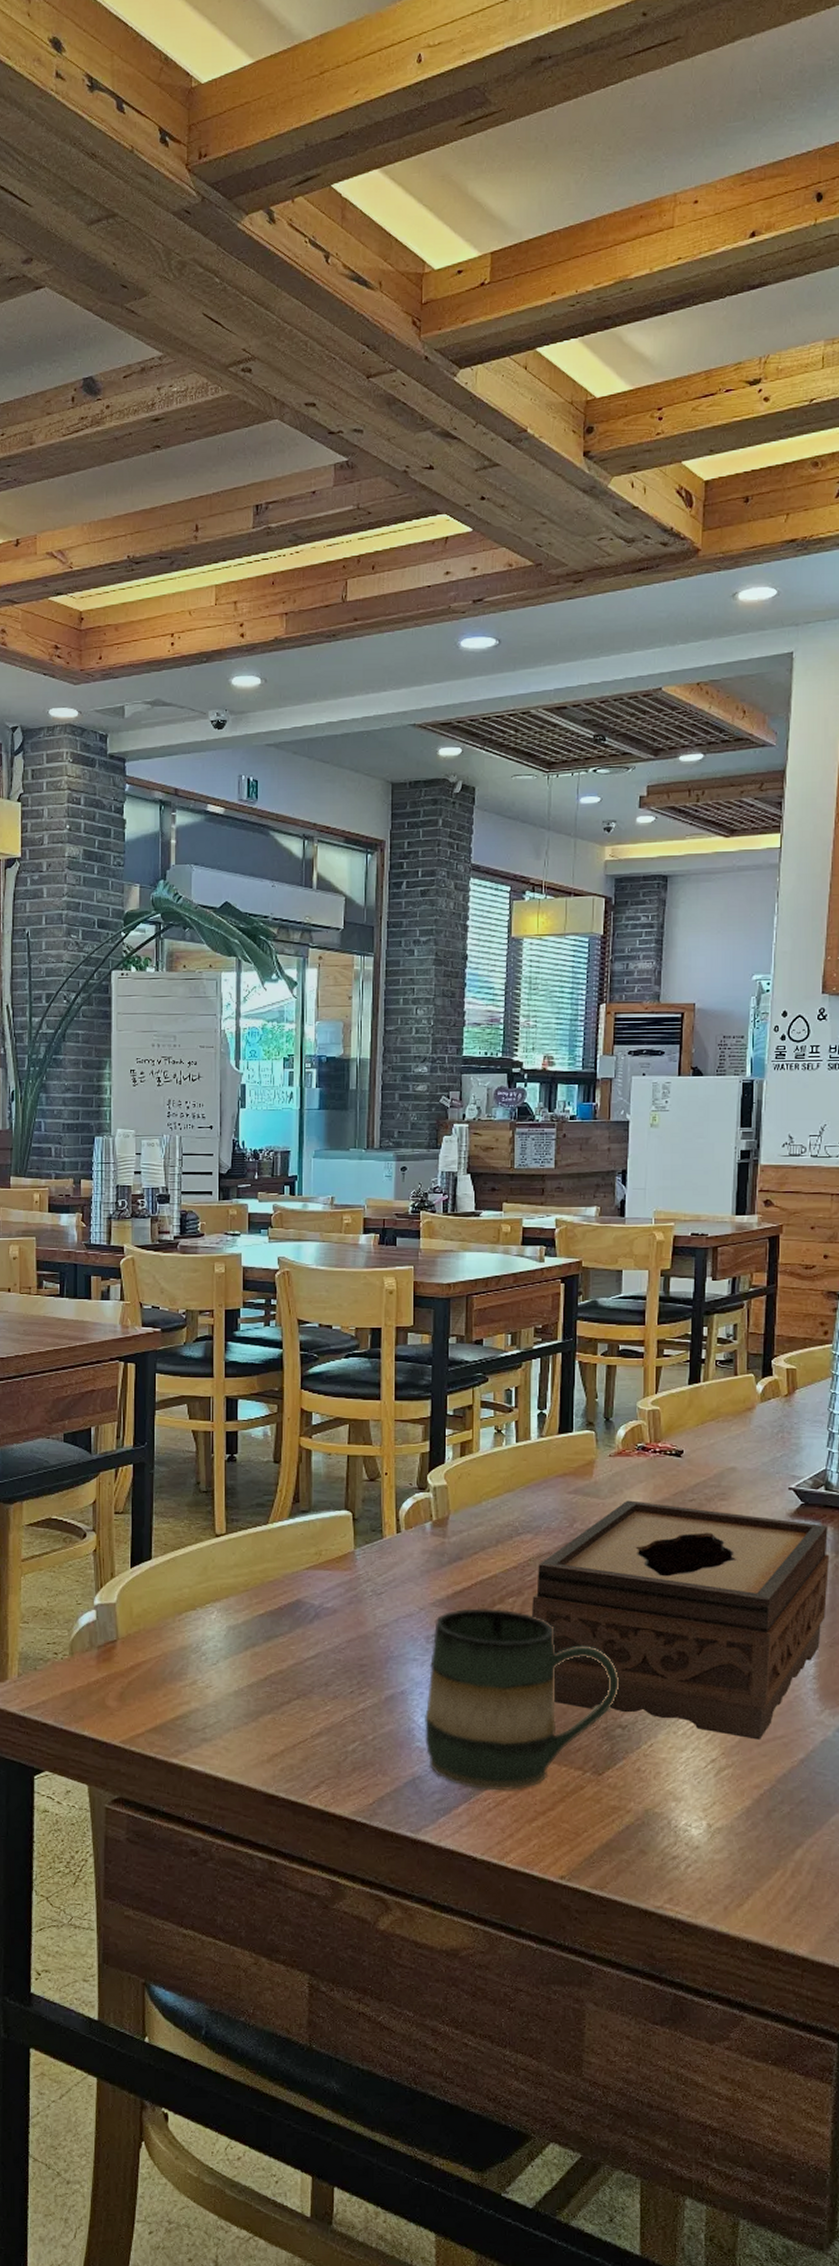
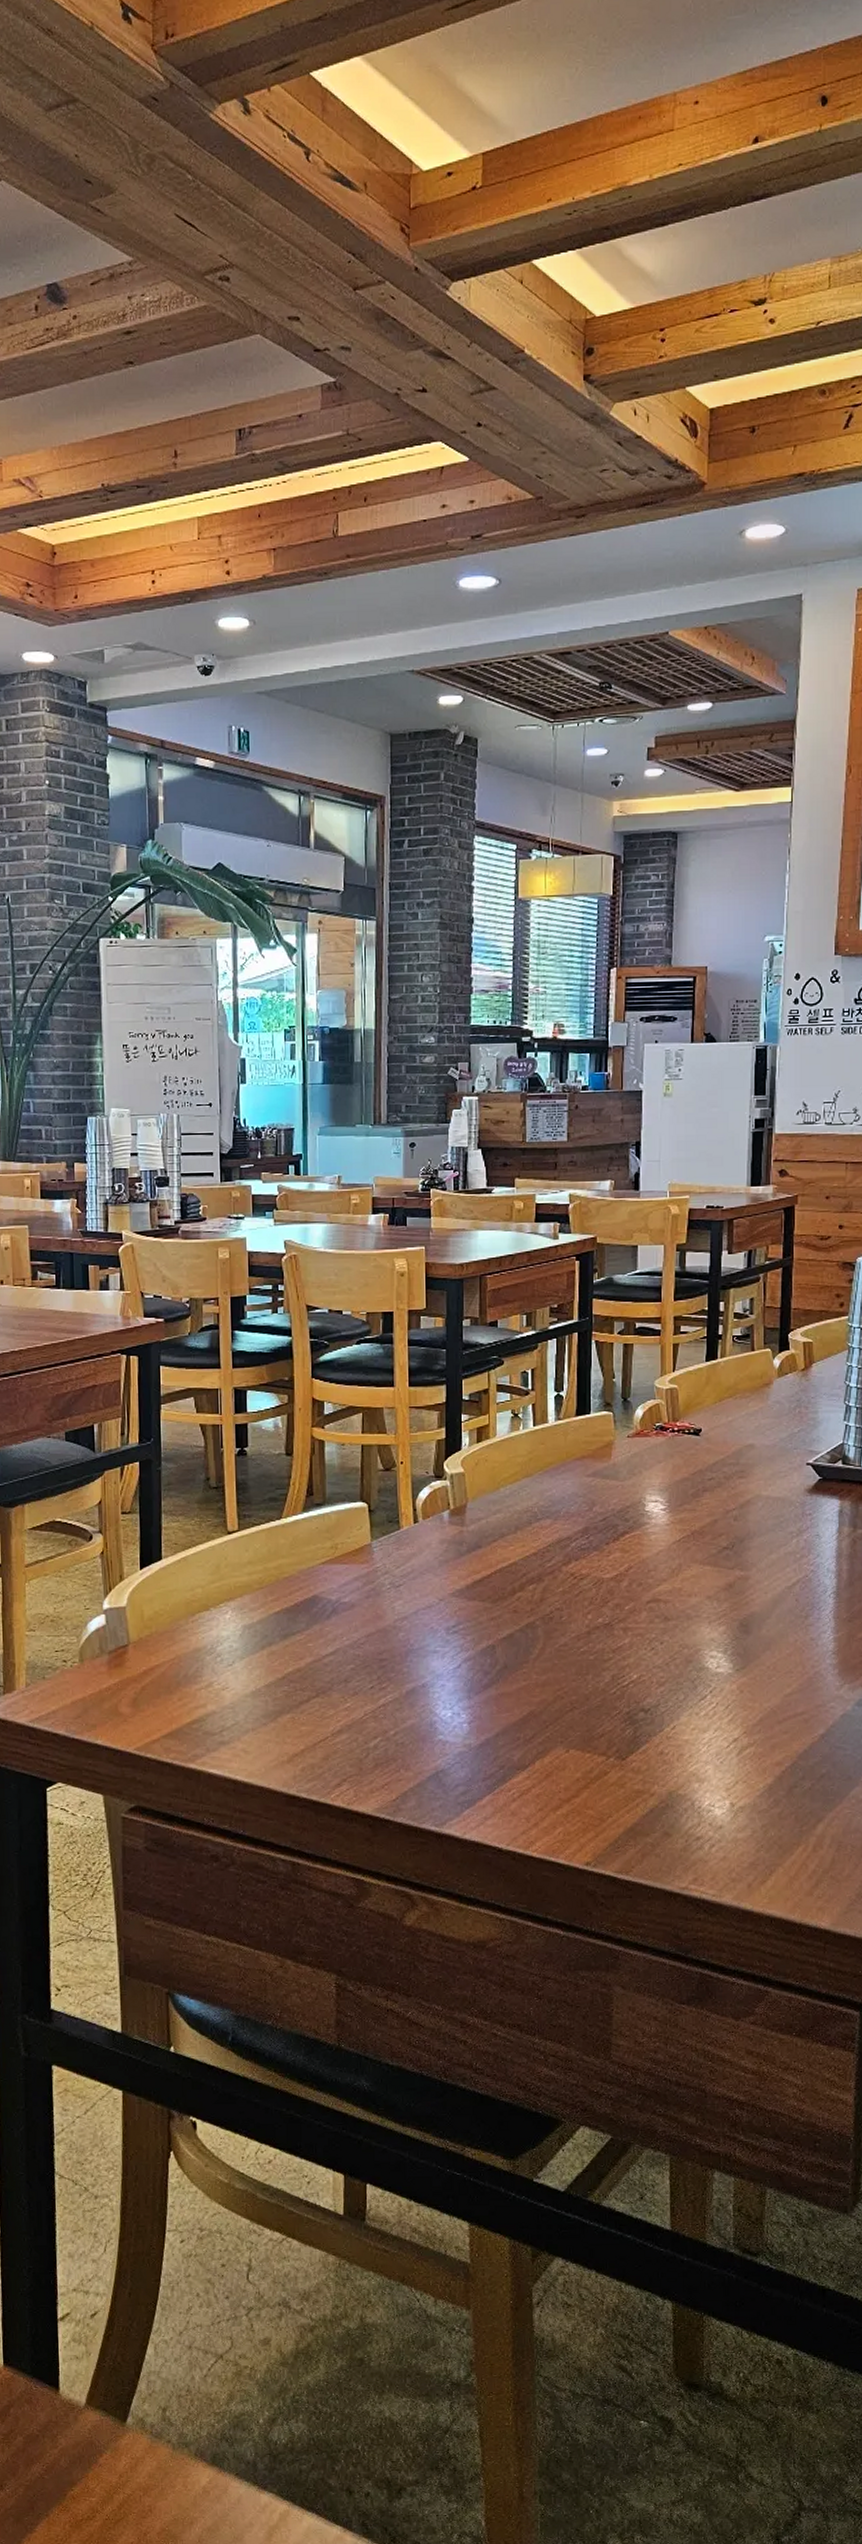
mug: present [425,1608,619,1791] -> none [447,1596,641,1781]
tissue box: present [532,1500,830,1740] -> none [553,1481,848,1717]

